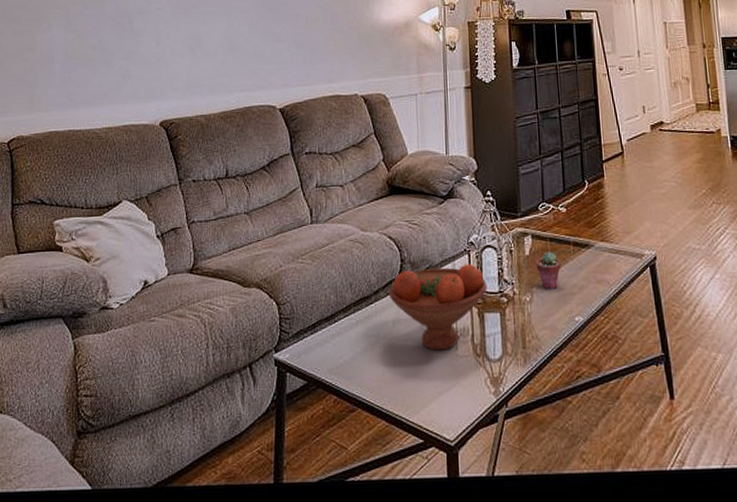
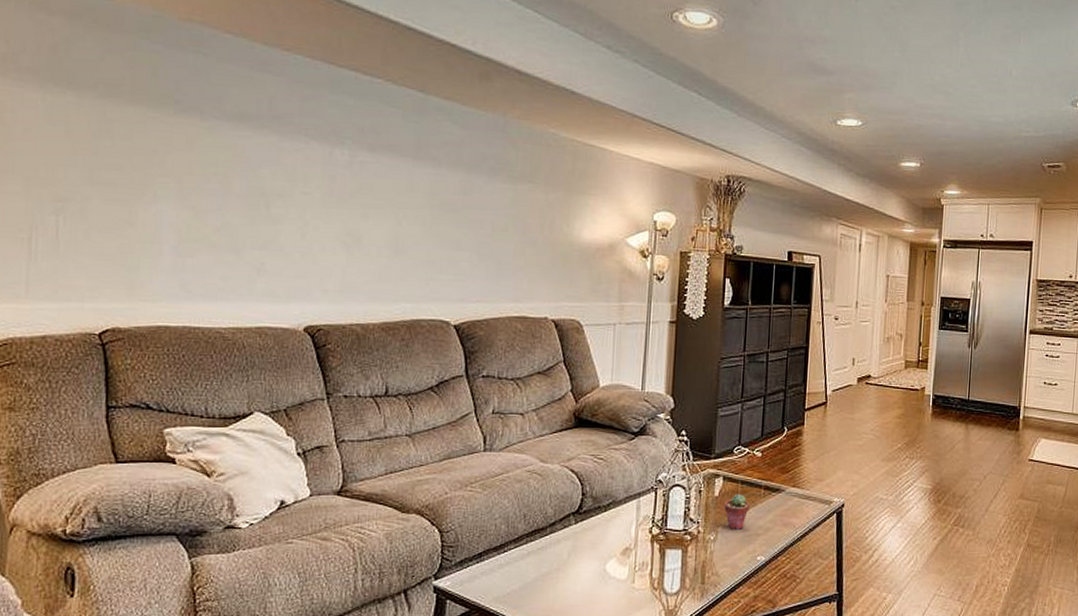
fruit bowl: present [389,263,487,351] -> none [566,501,672,583]

